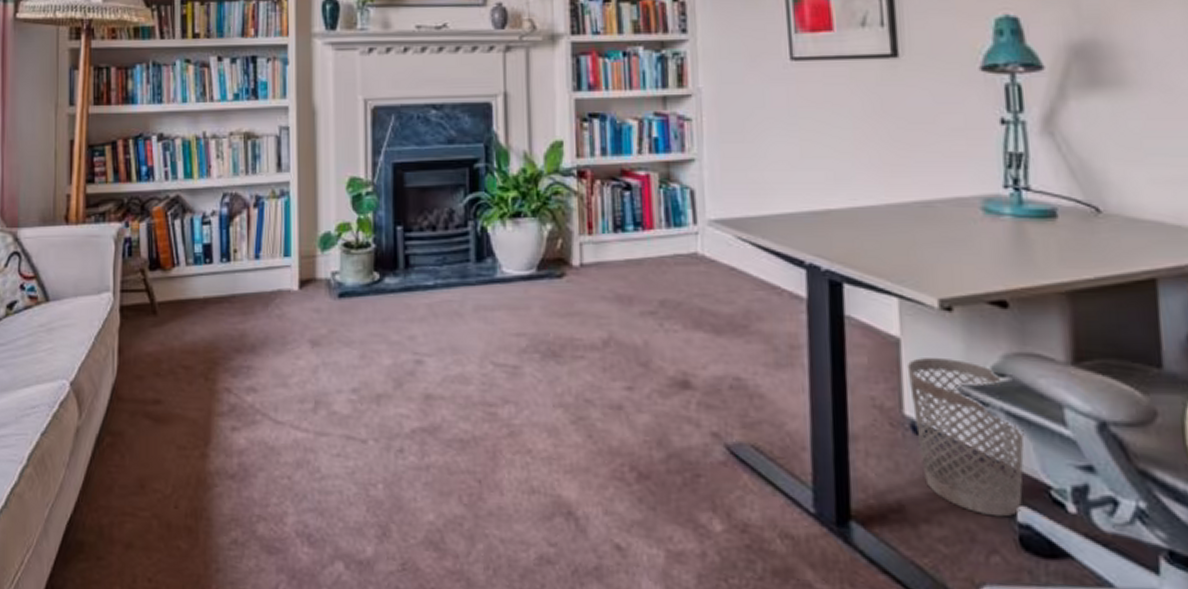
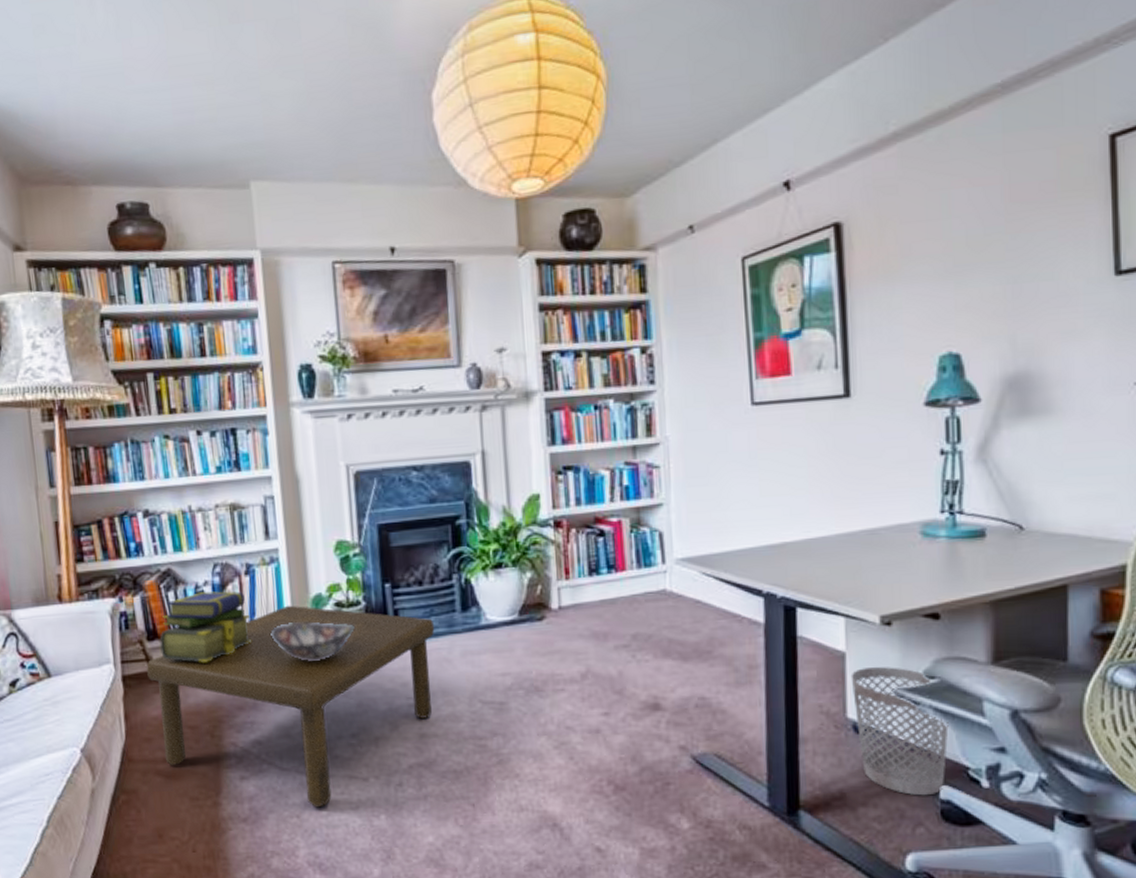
coffee table: none [146,242,447,469] -> present [146,605,435,808]
stack of books: none [162,222,256,297] -> present [159,591,252,662]
ceramic bowl: none [275,261,364,305] -> present [270,622,356,661]

